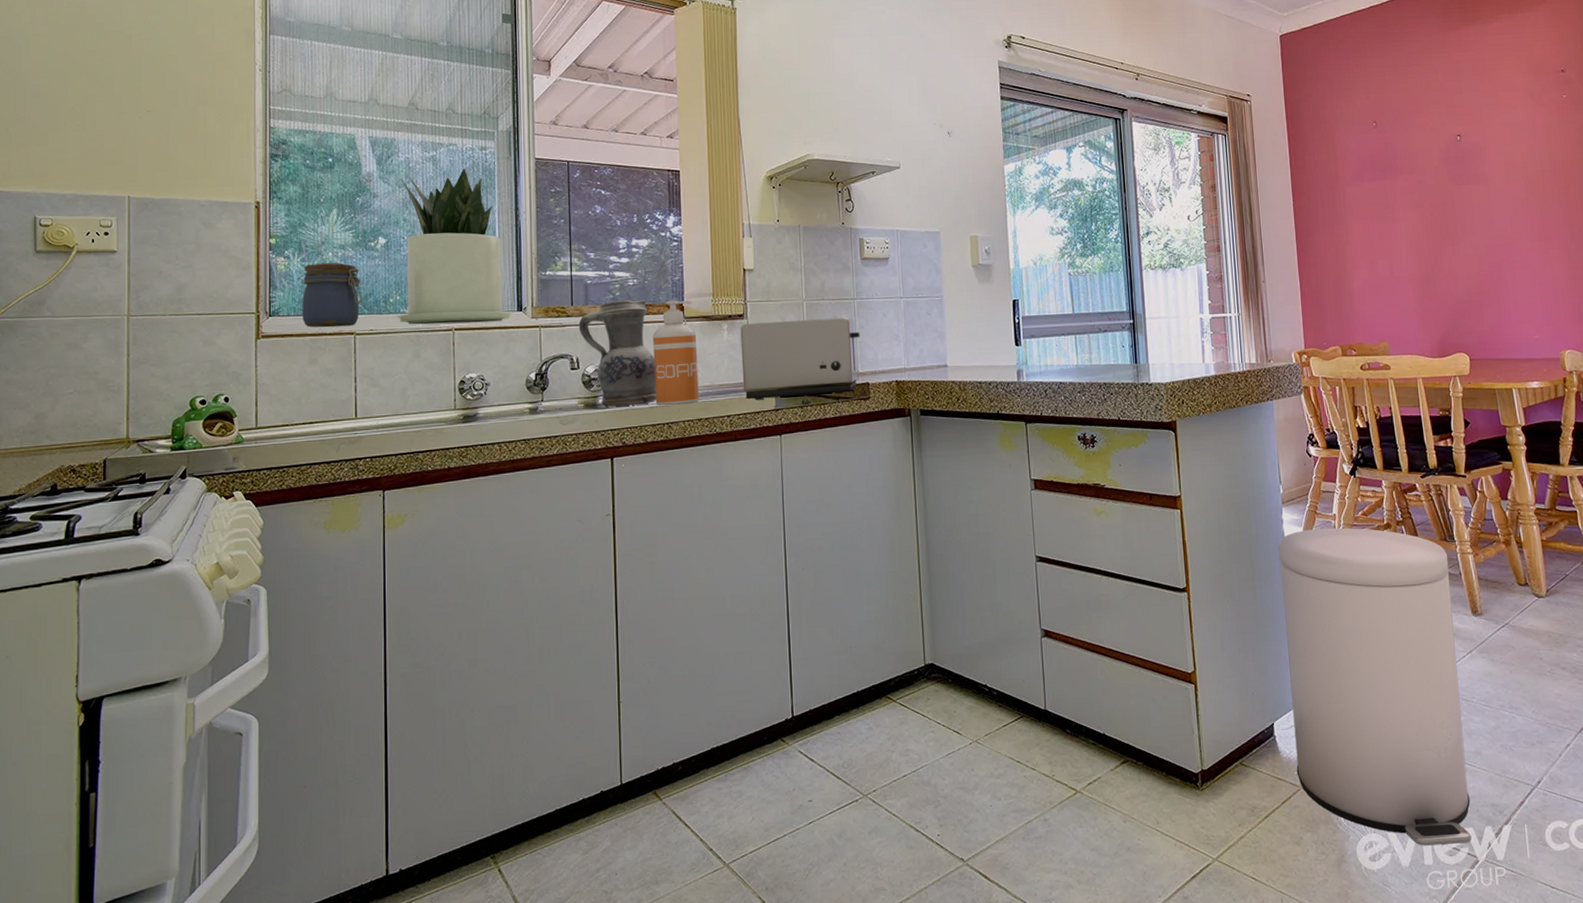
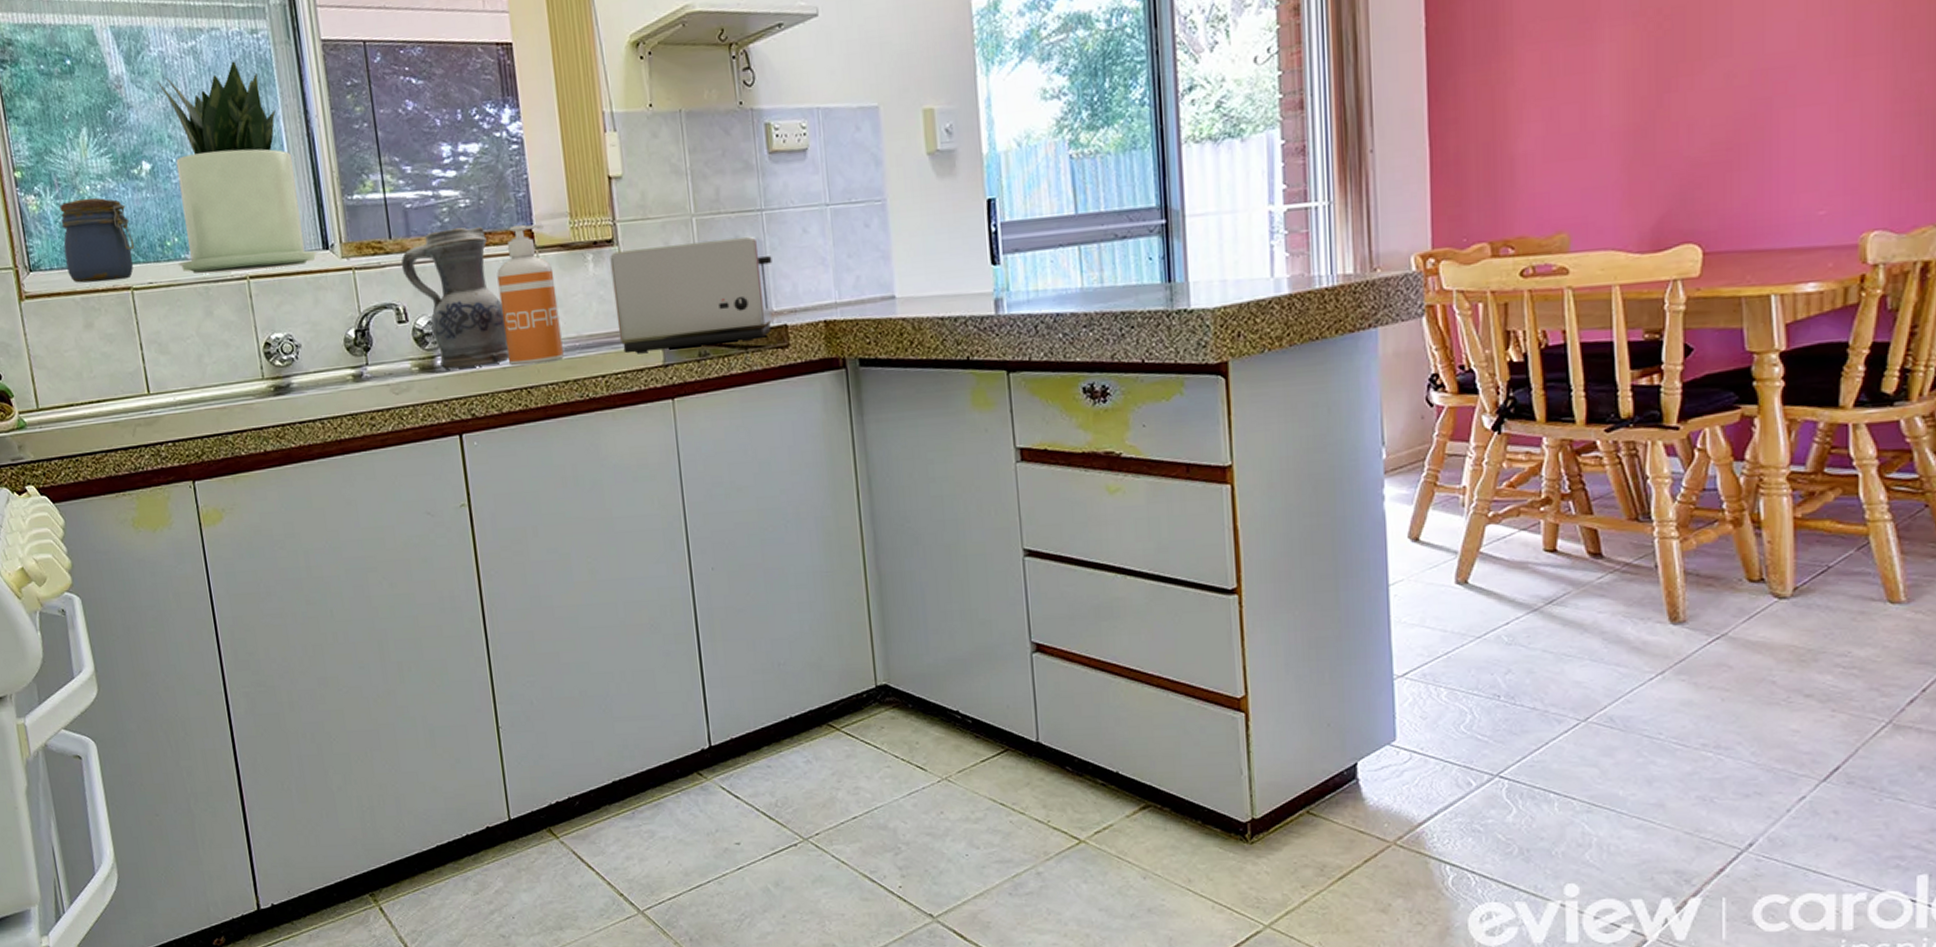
pedal bin: present [1278,527,1472,846] -> none [1376,504,1642,920]

